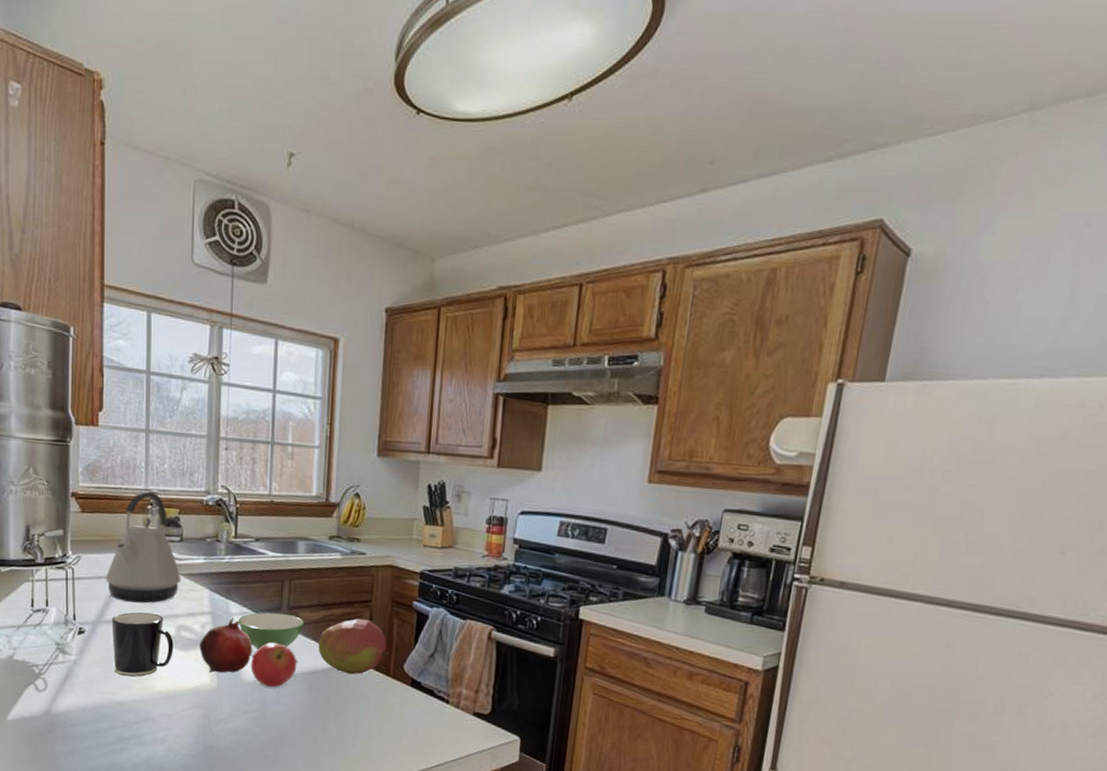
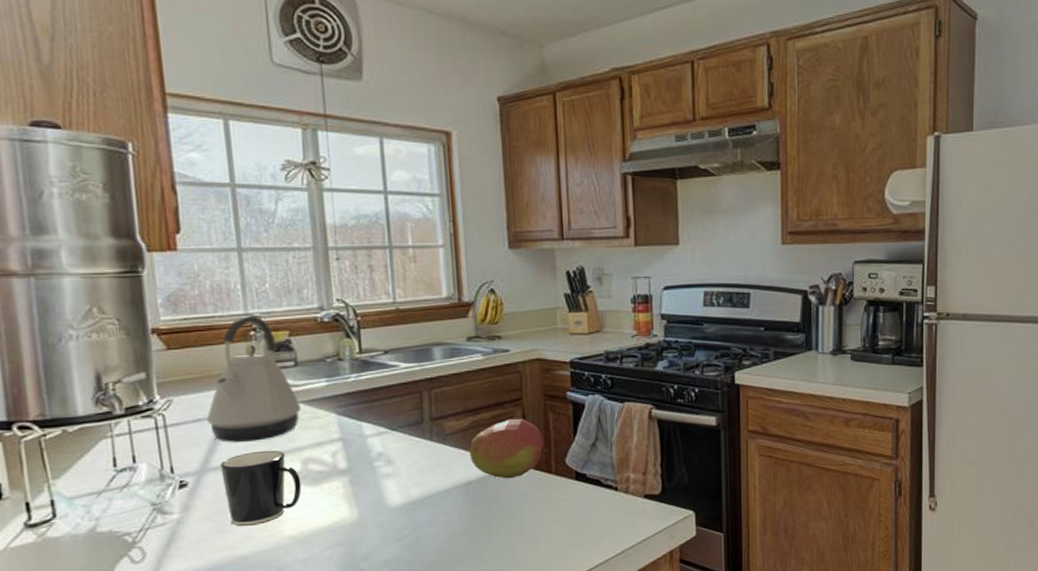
fruit: present [200,617,253,673] -> none [332,440,396,505]
bowl: present [238,612,304,650] -> none [374,426,451,470]
fruit: present [250,643,297,687] -> none [395,459,449,508]

